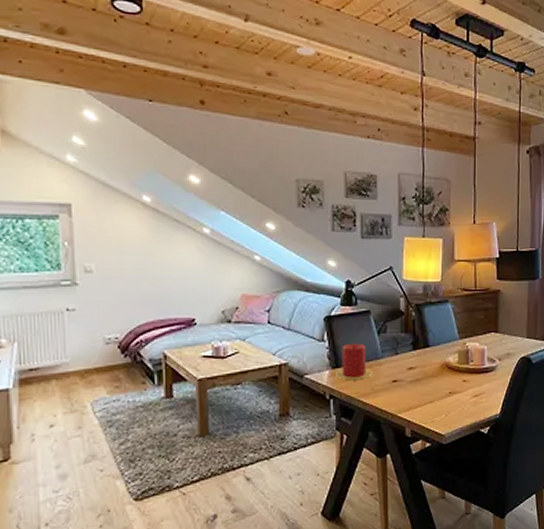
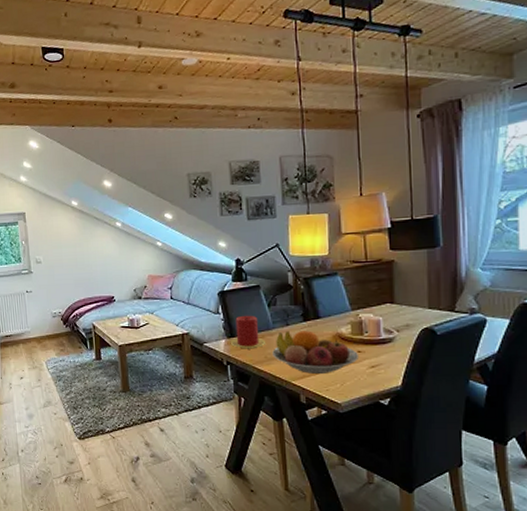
fruit bowl: none [380,360,463,405] -> present [272,330,358,374]

